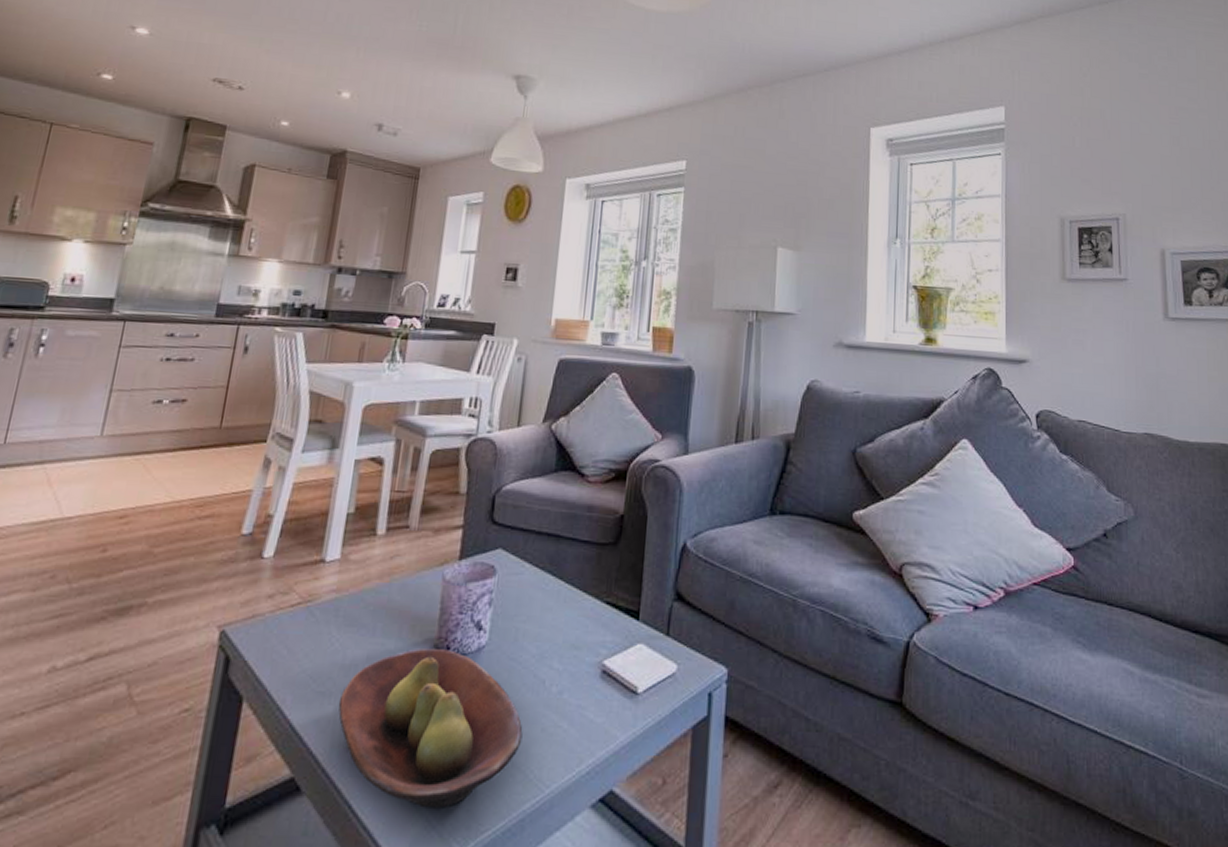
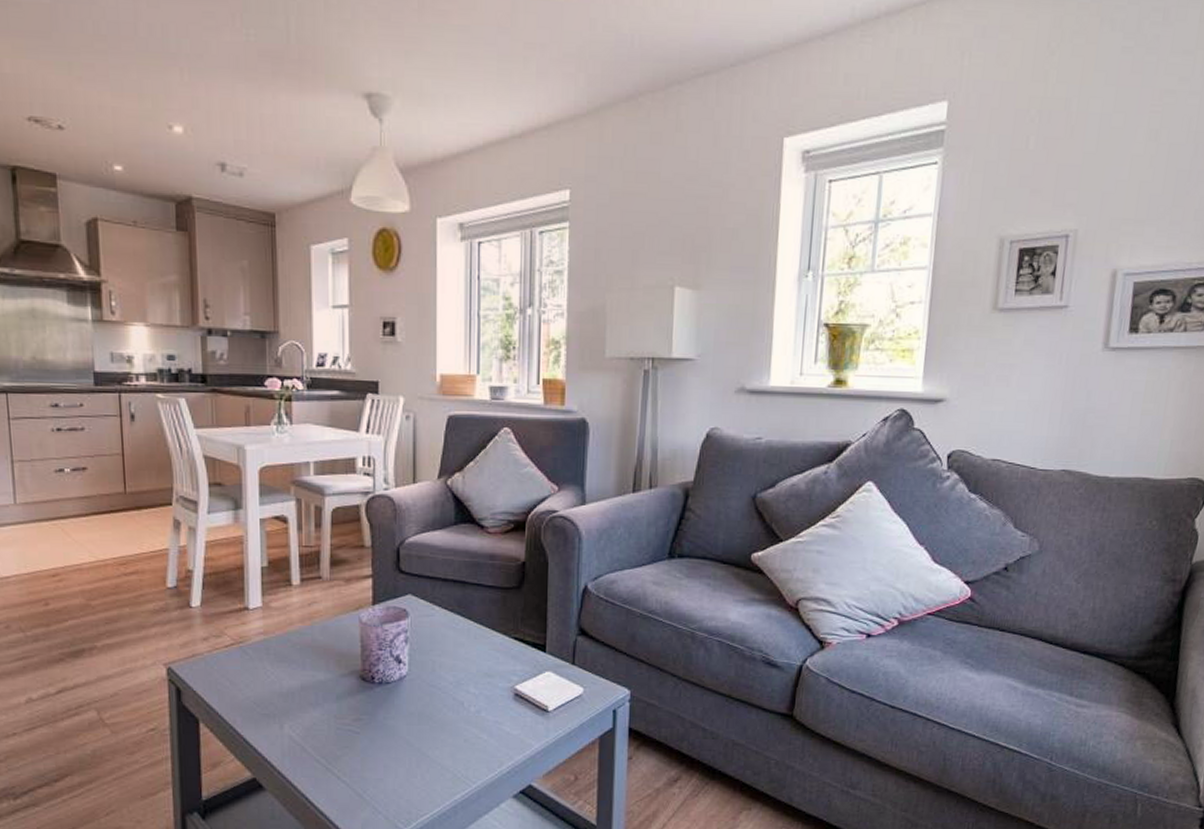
fruit bowl: present [338,648,523,809] -> none [282,679,448,799]

